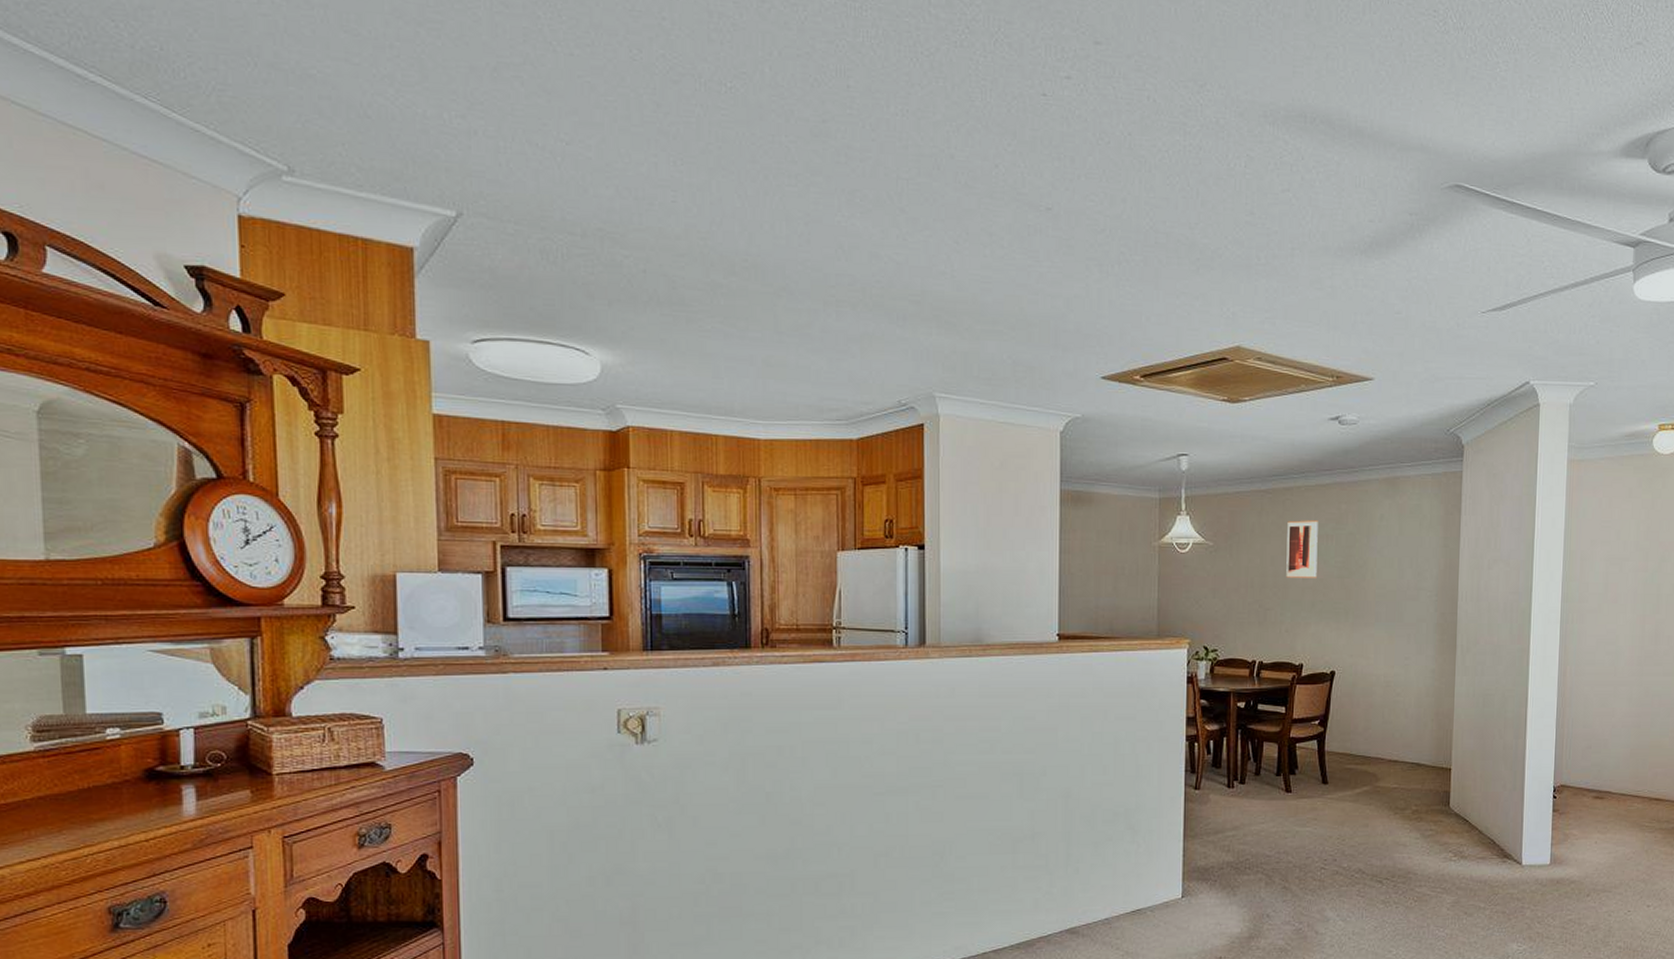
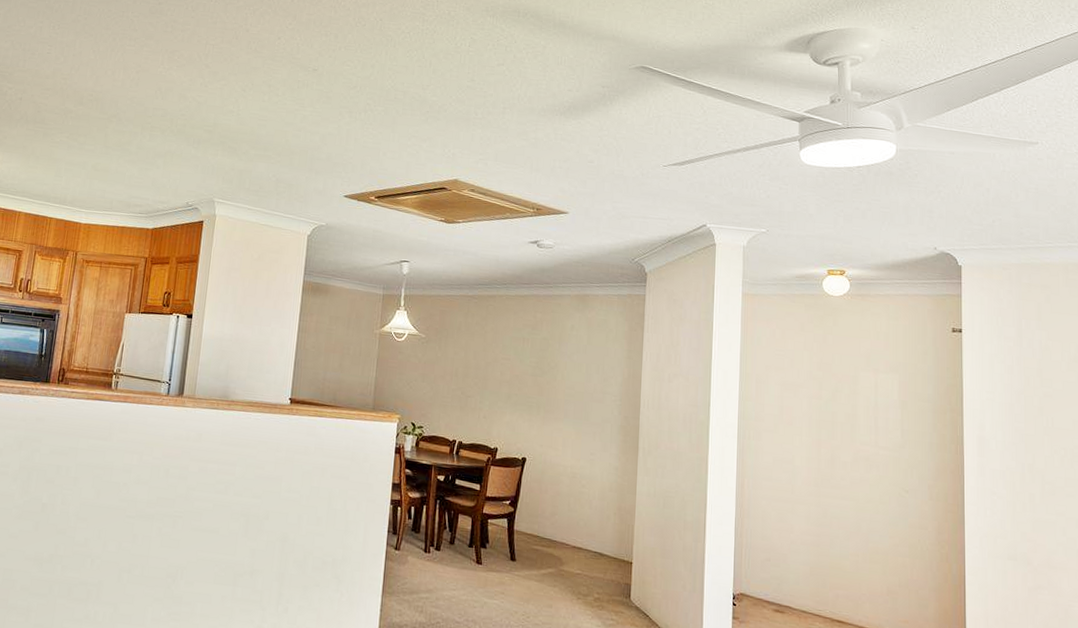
wall art: present [1286,520,1318,578] -> none [486,323,516,374]

